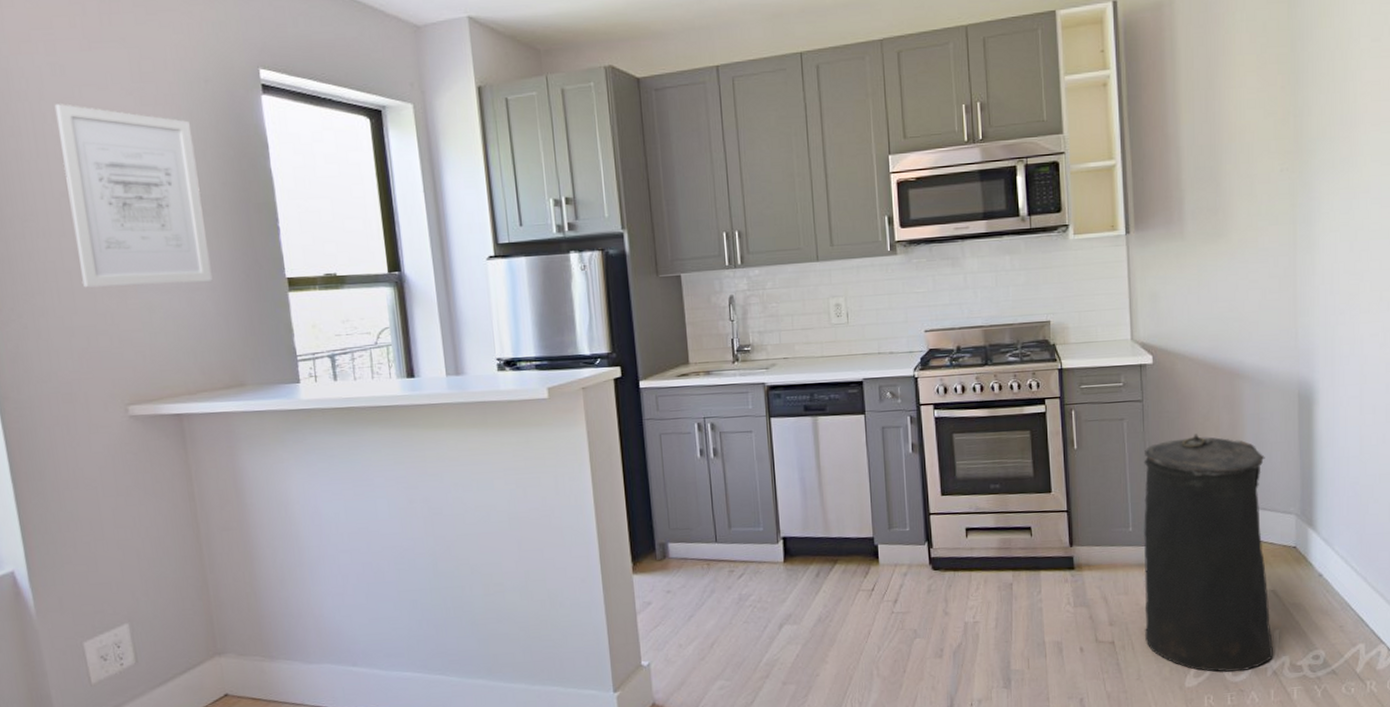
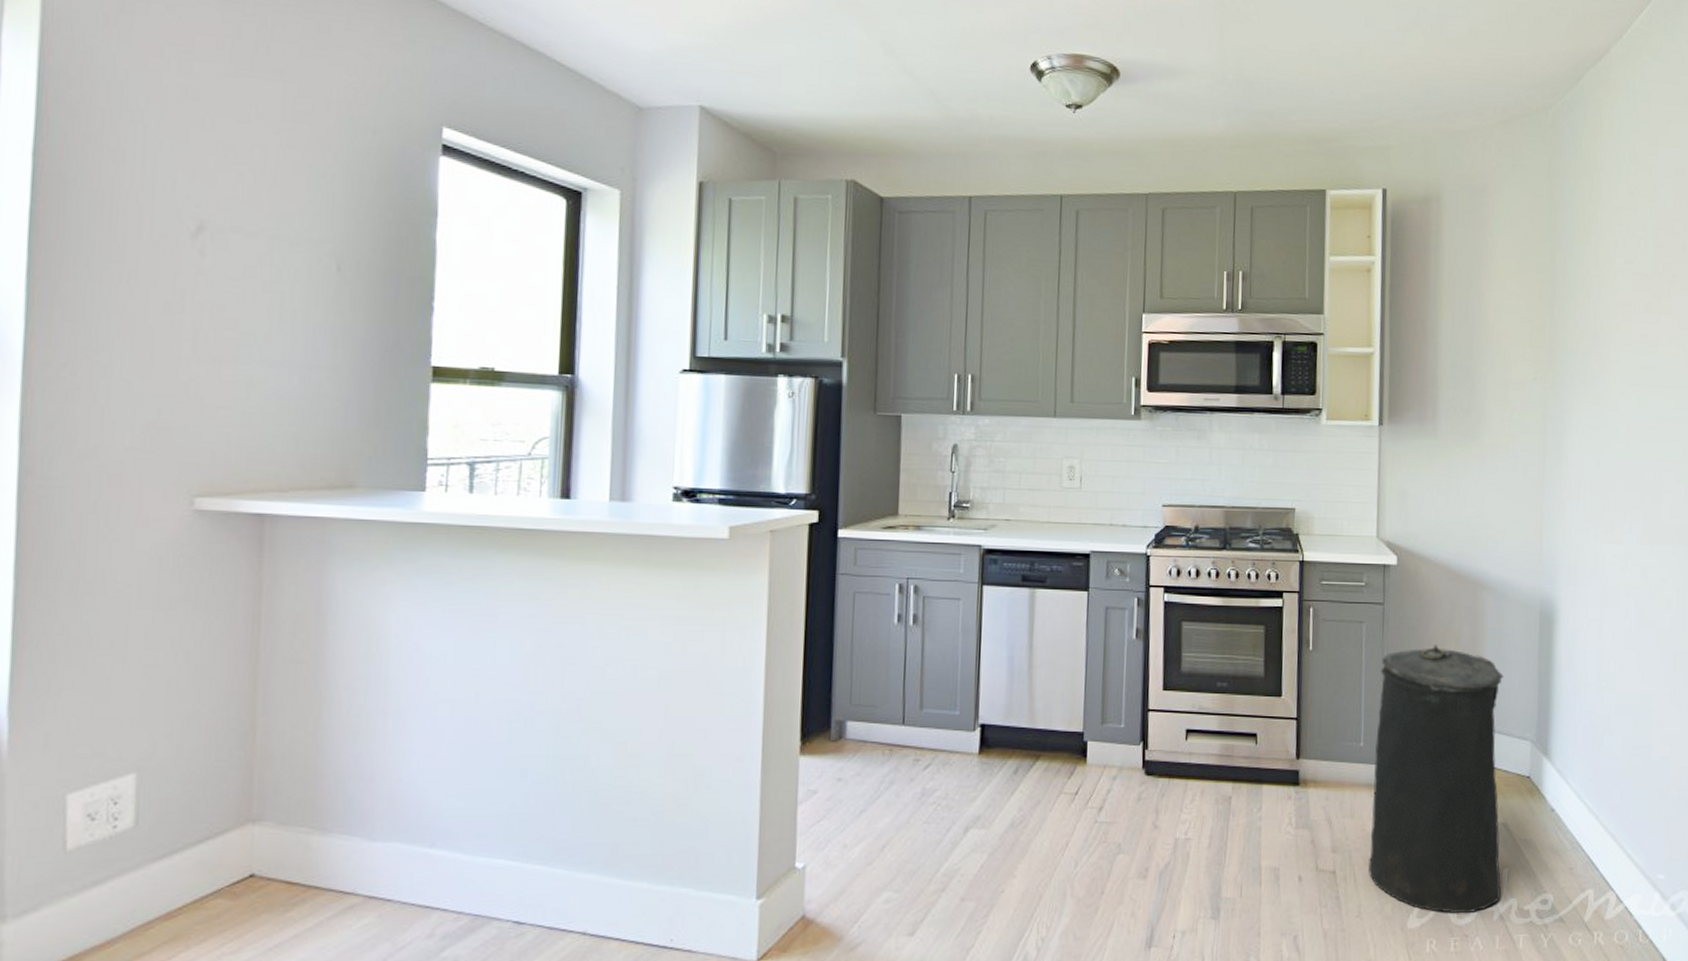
wall art: present [54,104,213,288] -> none [167,132,345,360]

